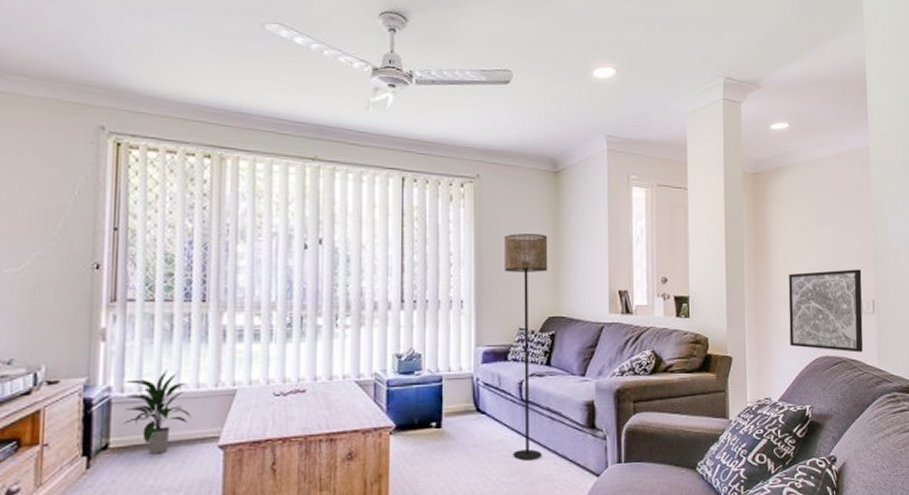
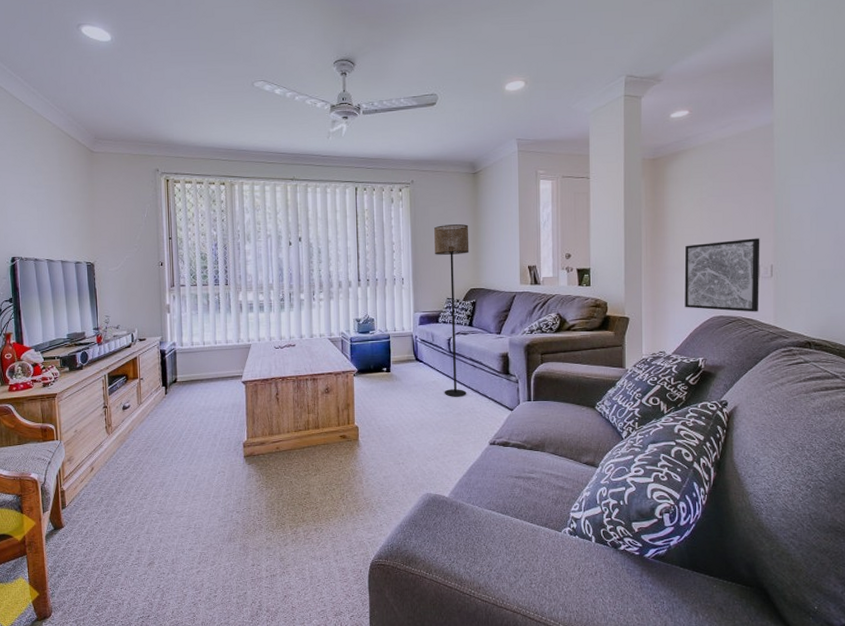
indoor plant: present [124,370,191,454] -> none [182,331,224,386]

